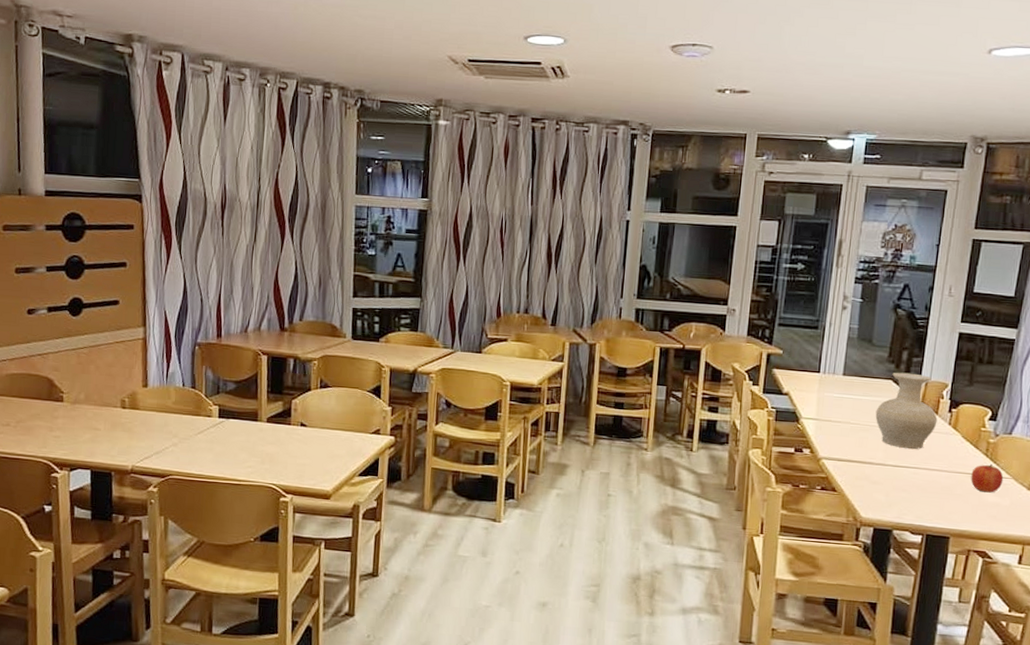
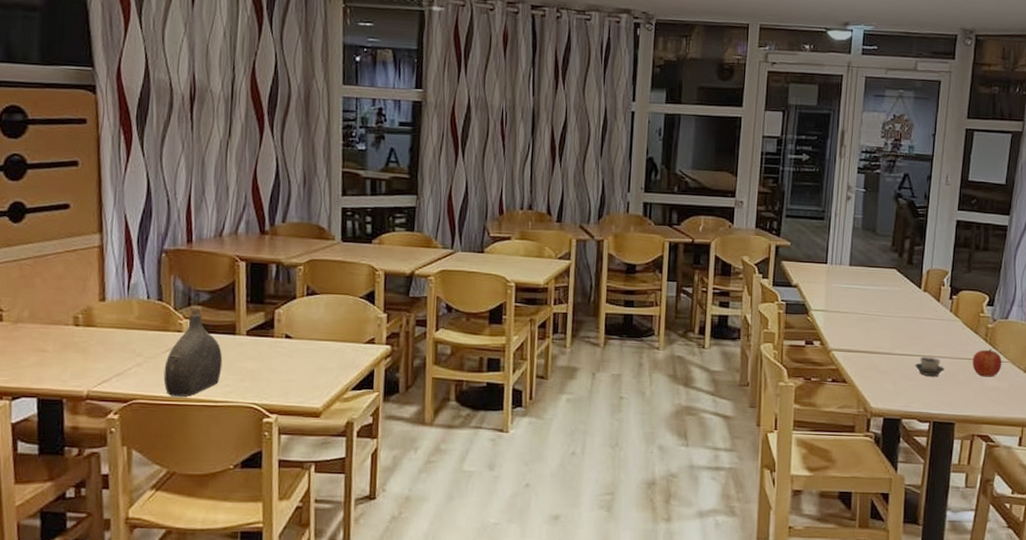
water jug: none [195,393,246,475] -> present [163,305,223,397]
vase: present [875,372,938,450] -> none [881,261,940,338]
cup: none [908,469,940,490] -> present [914,357,944,377]

